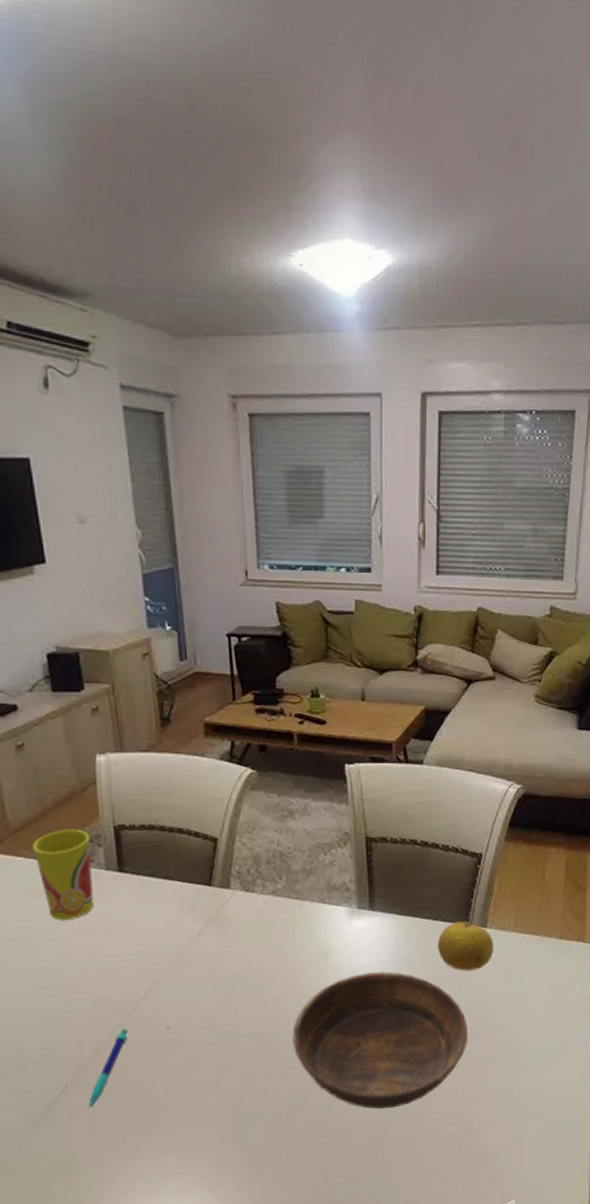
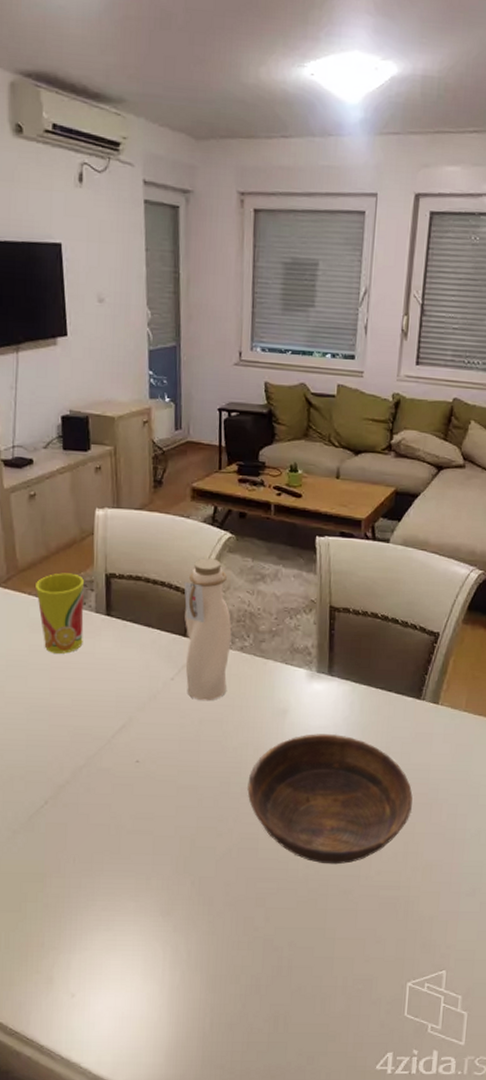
pen: present [88,1028,128,1109] -> none [63,757,102,825]
water bottle: none [204,798,262,954] -> present [184,558,232,701]
fruit: present [437,921,494,971] -> none [389,695,445,744]

